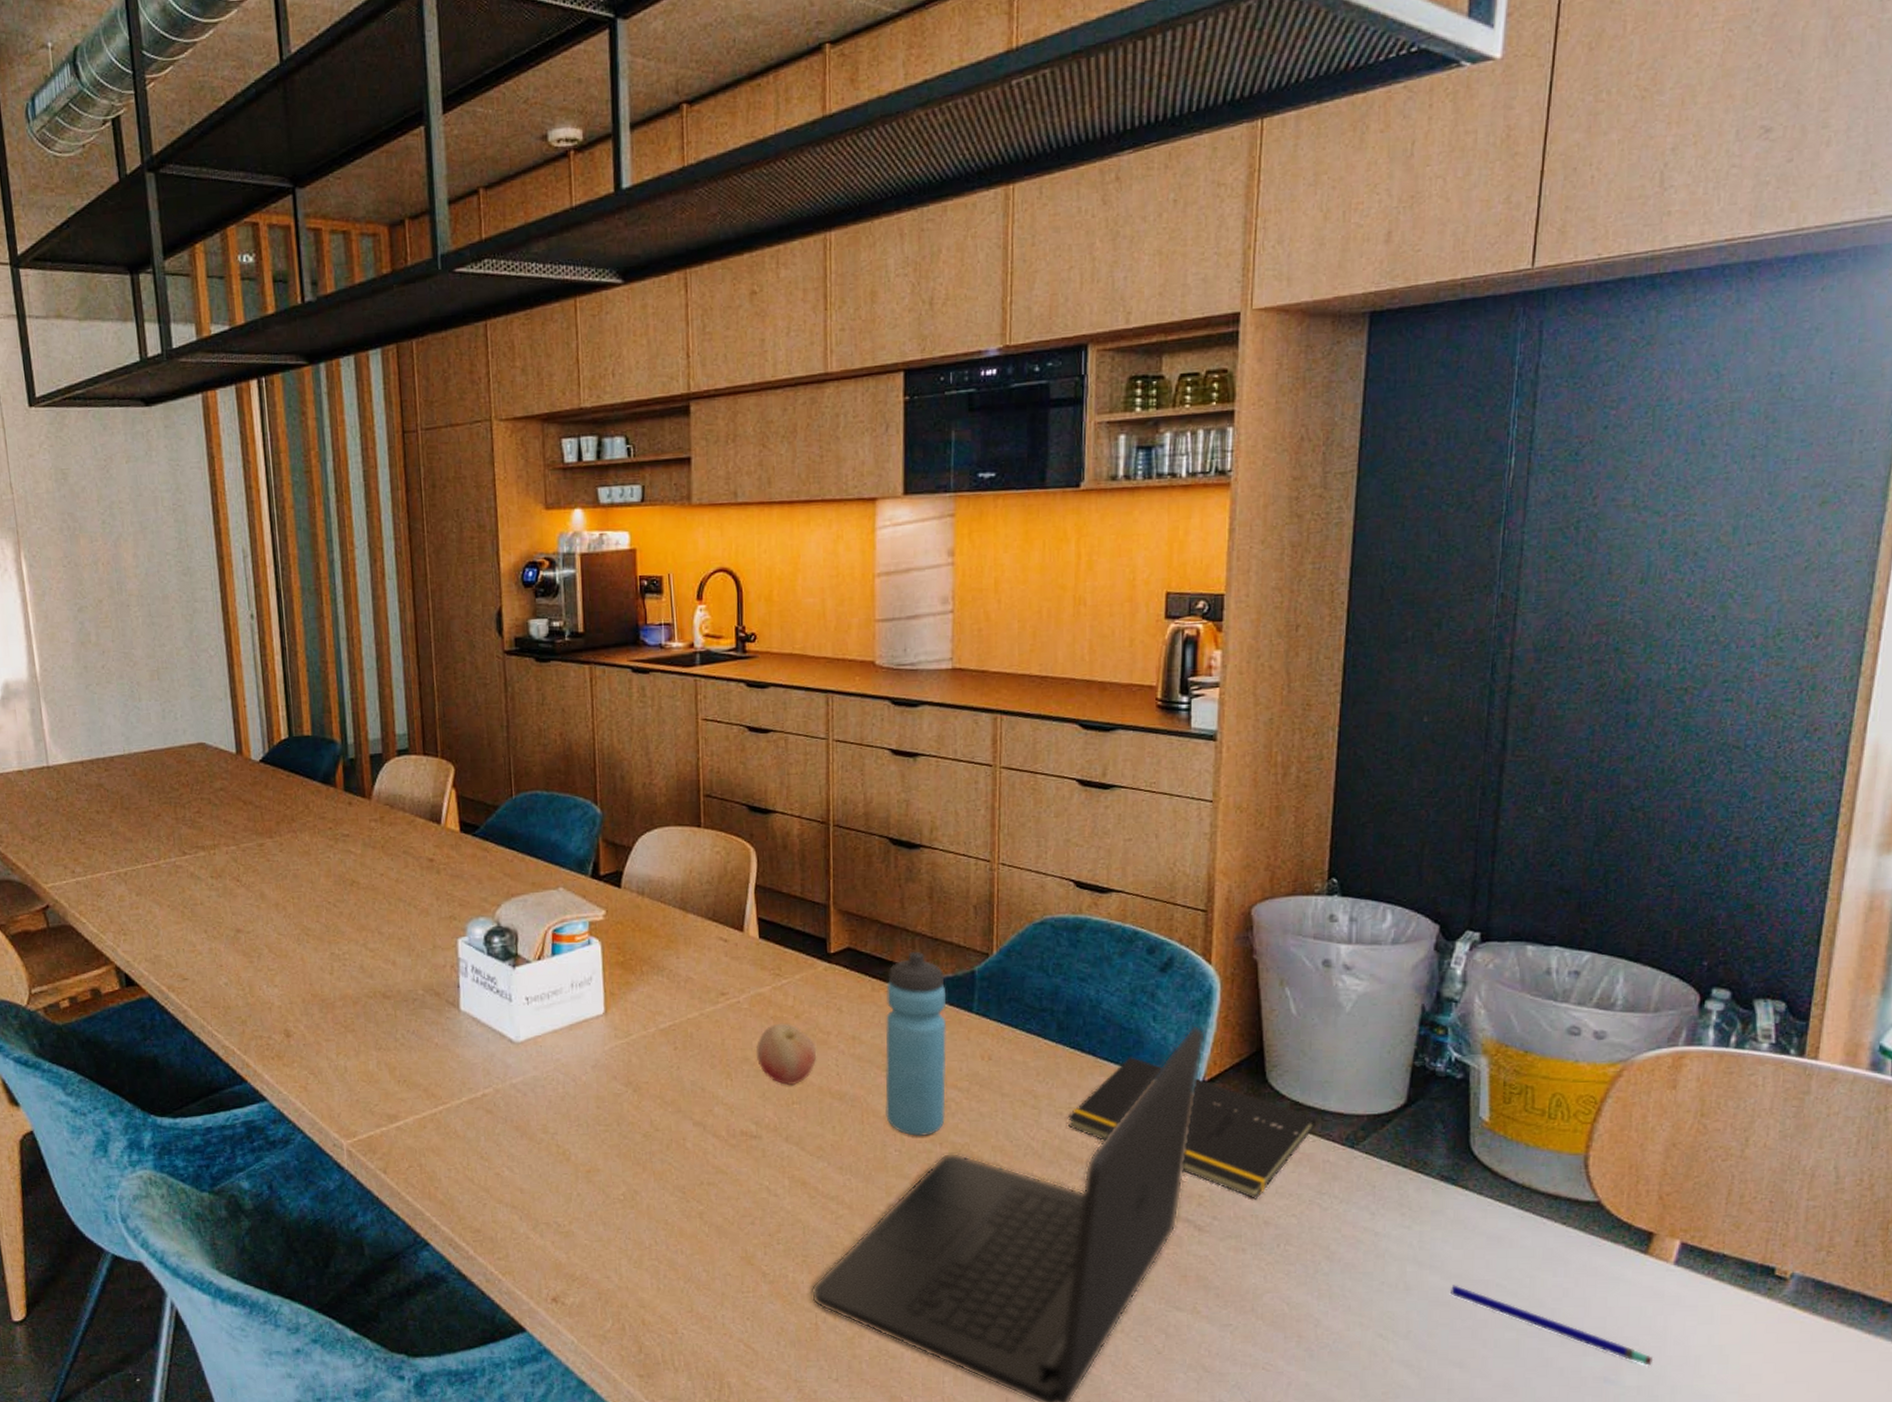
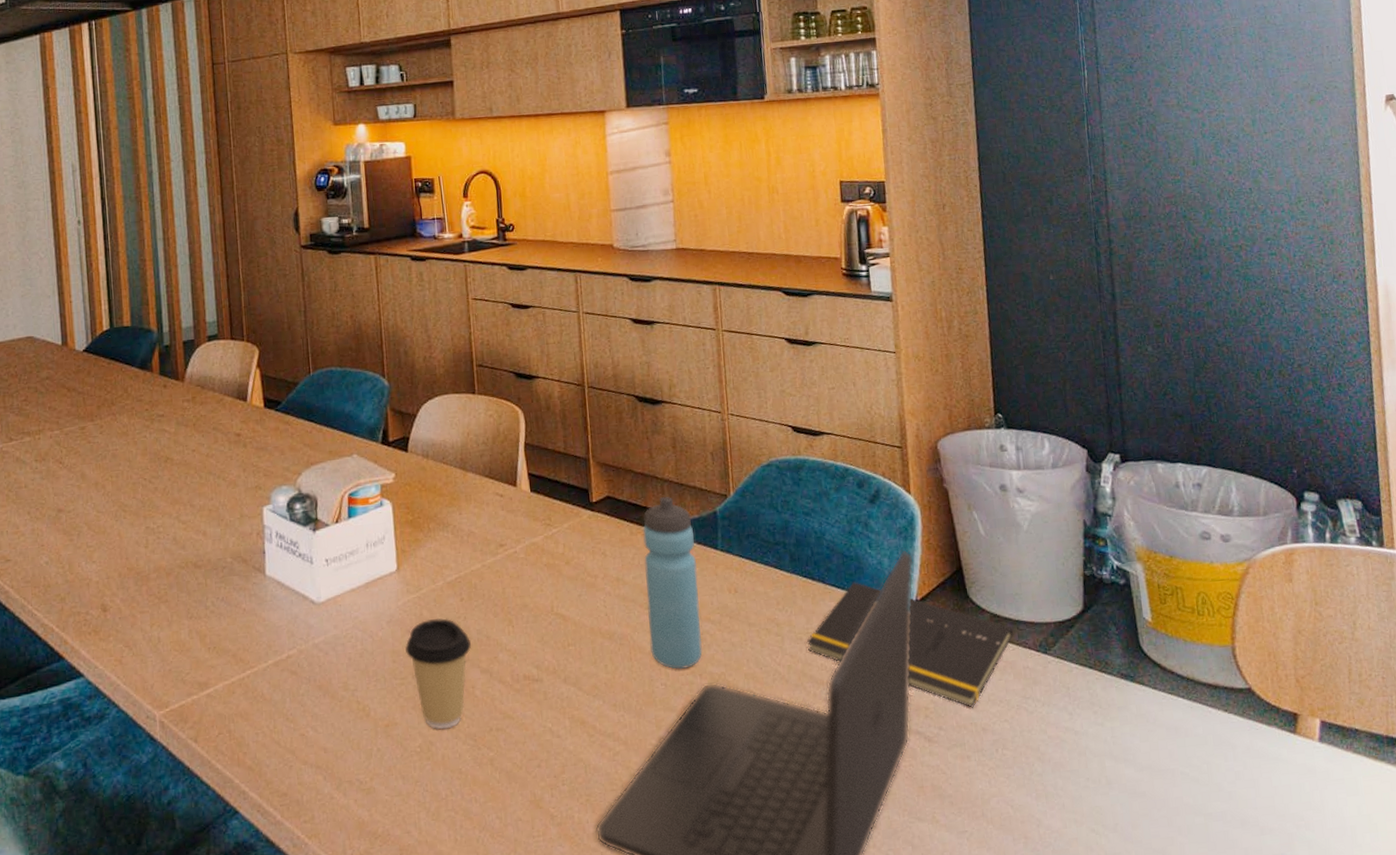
coffee cup: none [611,1065,684,1179] -> present [405,618,471,730]
fruit: present [757,1023,817,1086] -> none [533,569,587,629]
pen: present [1451,1285,1654,1366] -> none [1144,776,1318,840]

